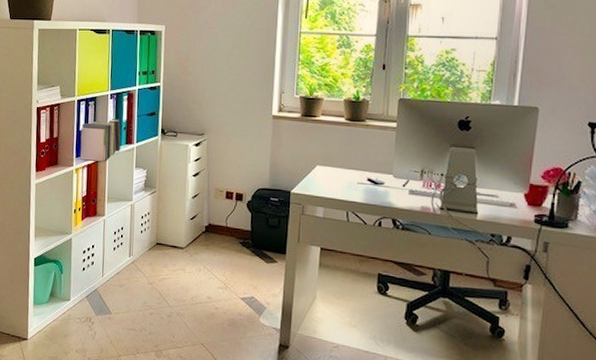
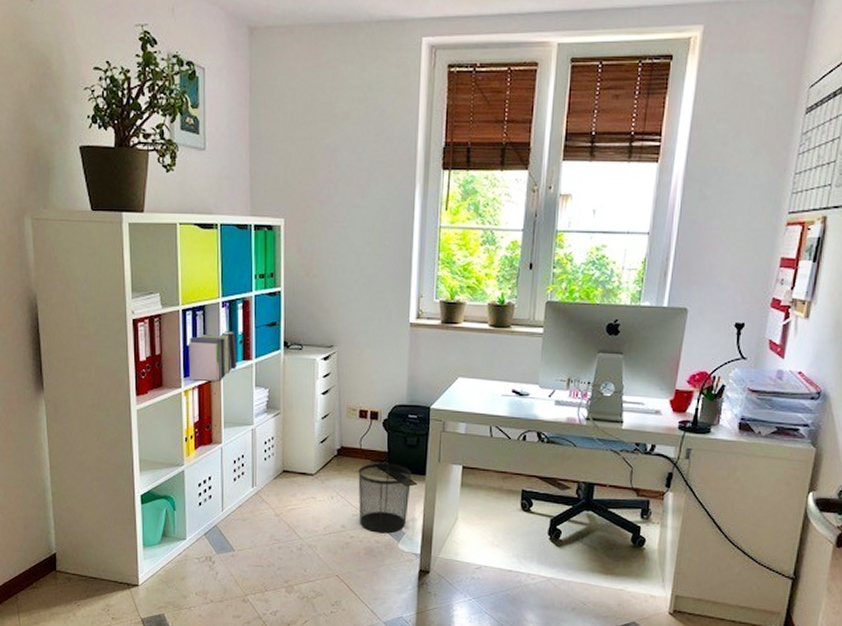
waste bin: none [223,240,272,307] -> present [358,462,411,533]

